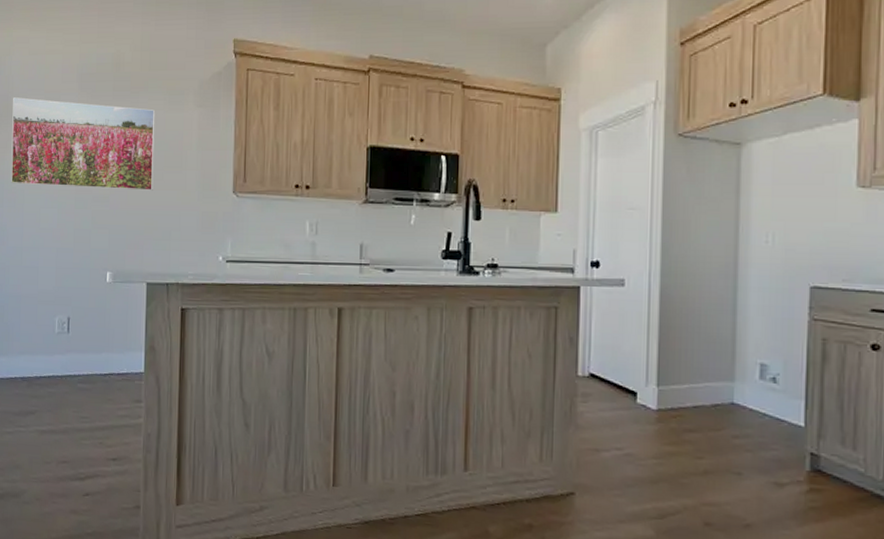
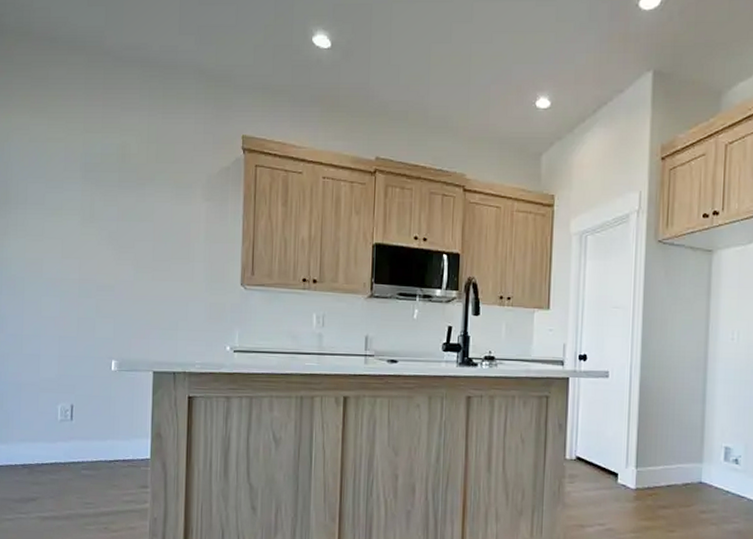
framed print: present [10,97,156,191] -> none [9,184,162,281]

